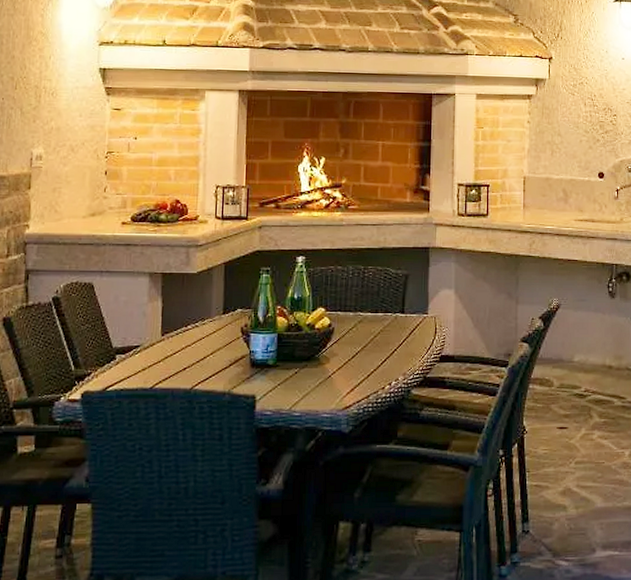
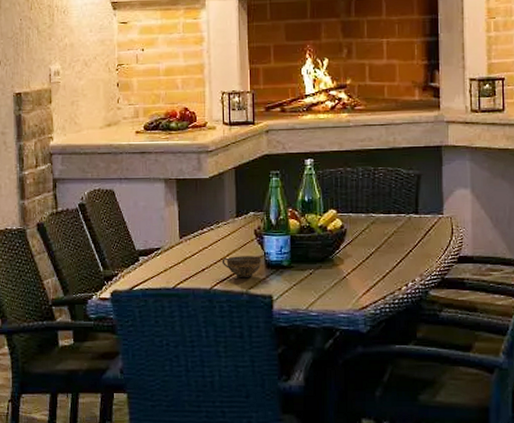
cup: none [204,354,247,377] -> present [222,256,262,277]

